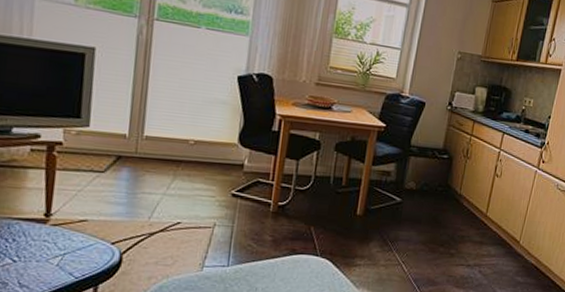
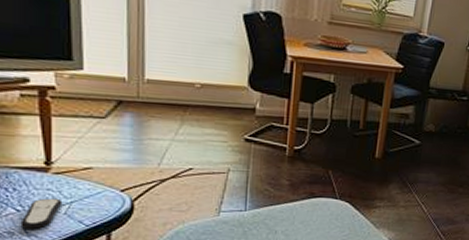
remote control: none [15,249,57,280] -> present [20,198,63,229]

